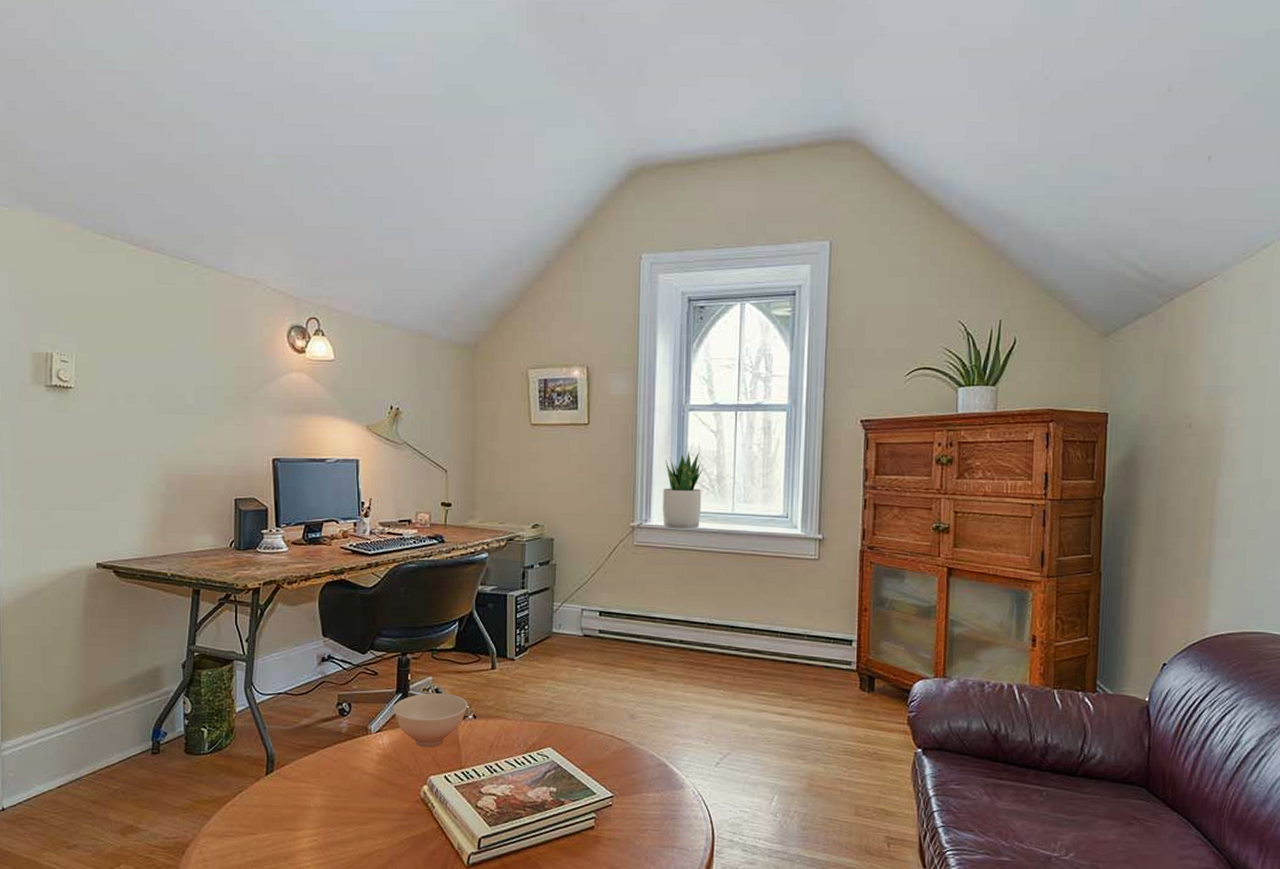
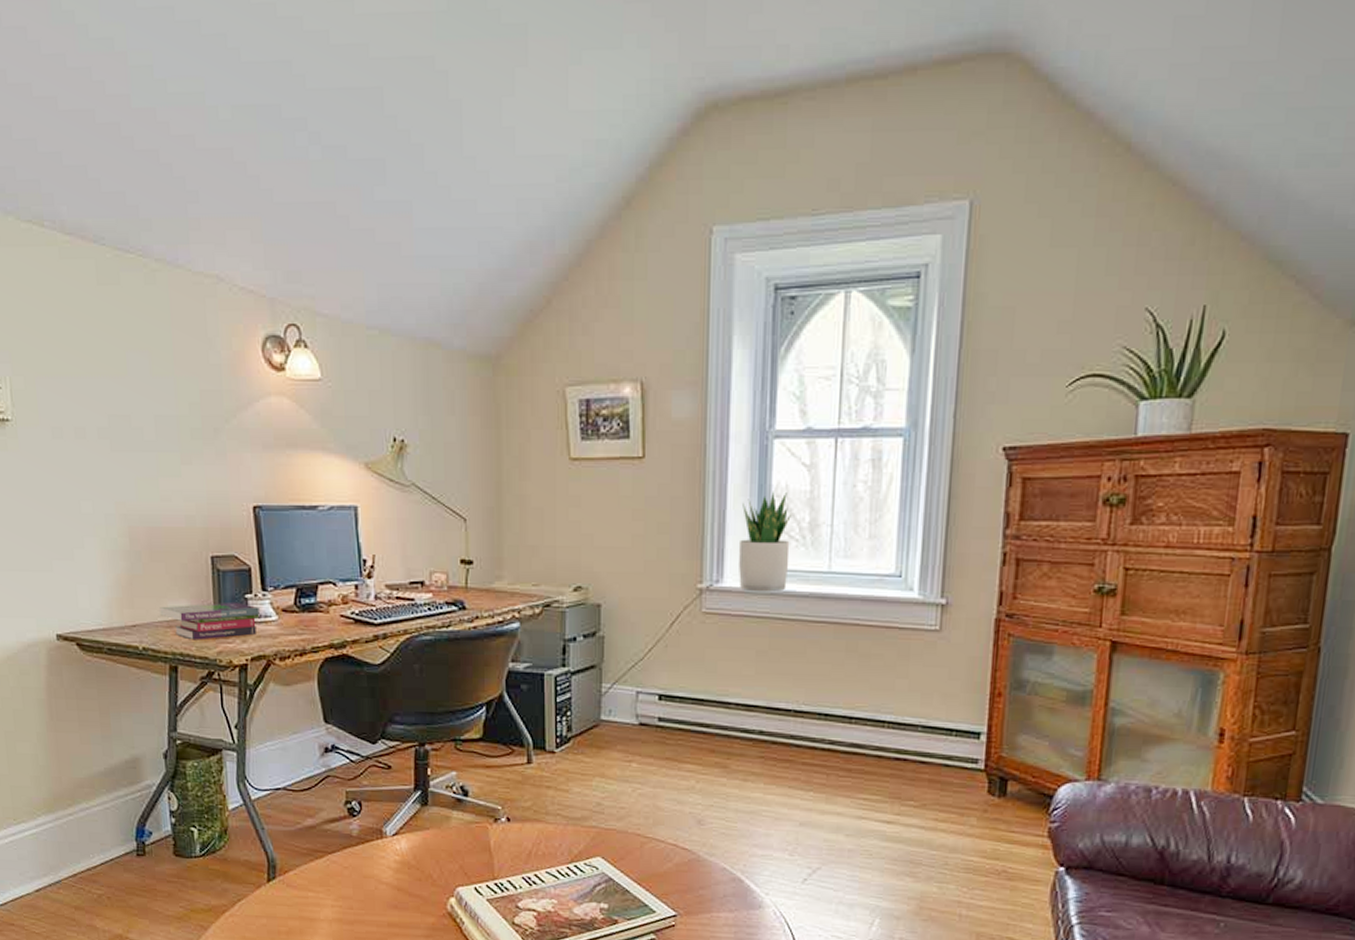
books: none [187,536,273,568] -> present [158,601,260,641]
bowl: present [393,693,468,747] -> none [411,791,500,854]

